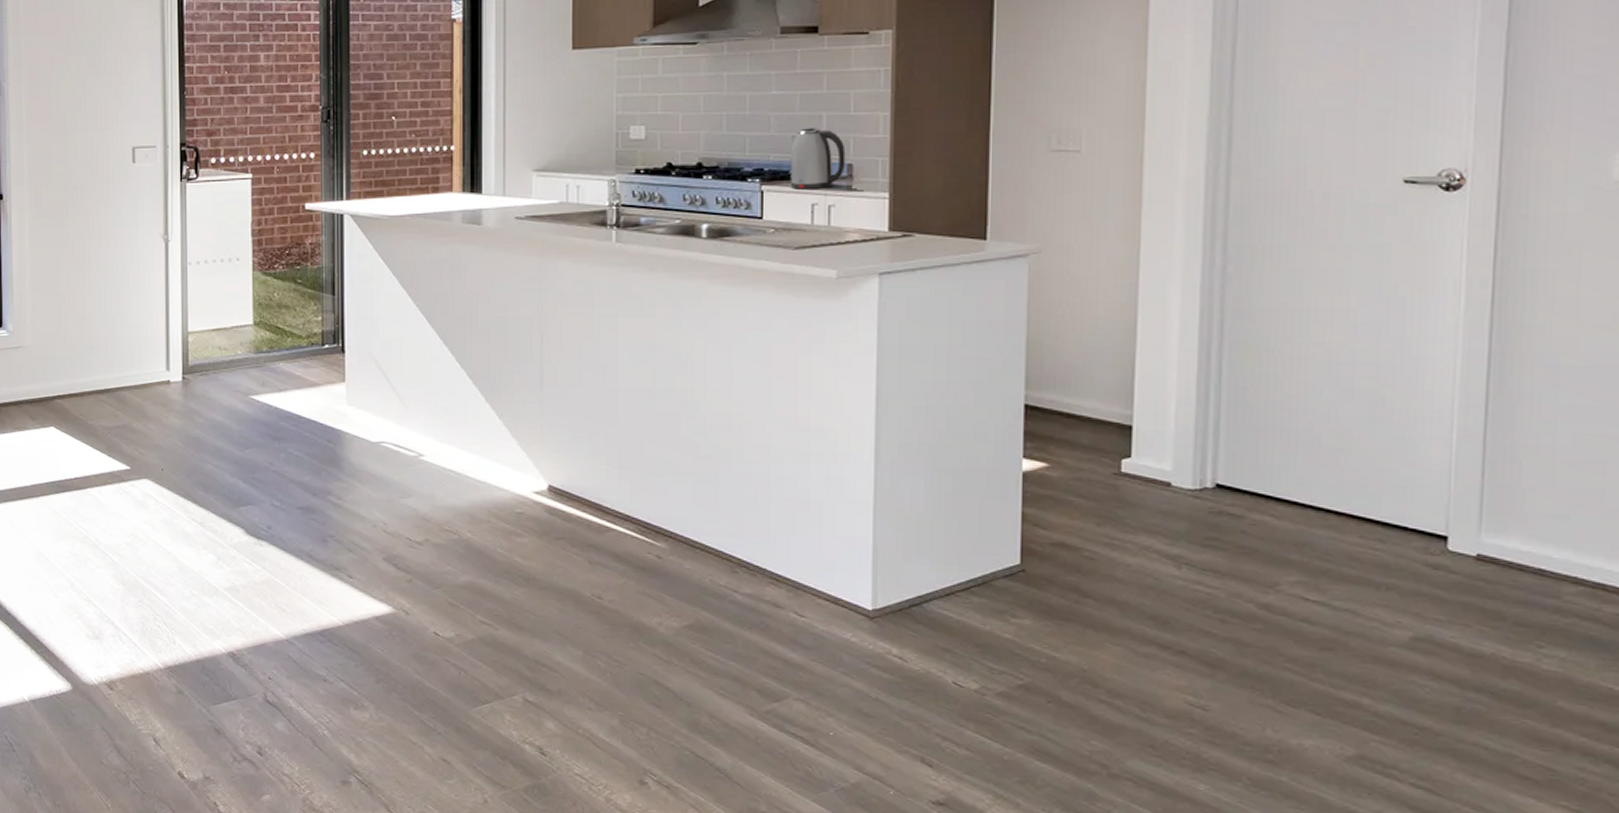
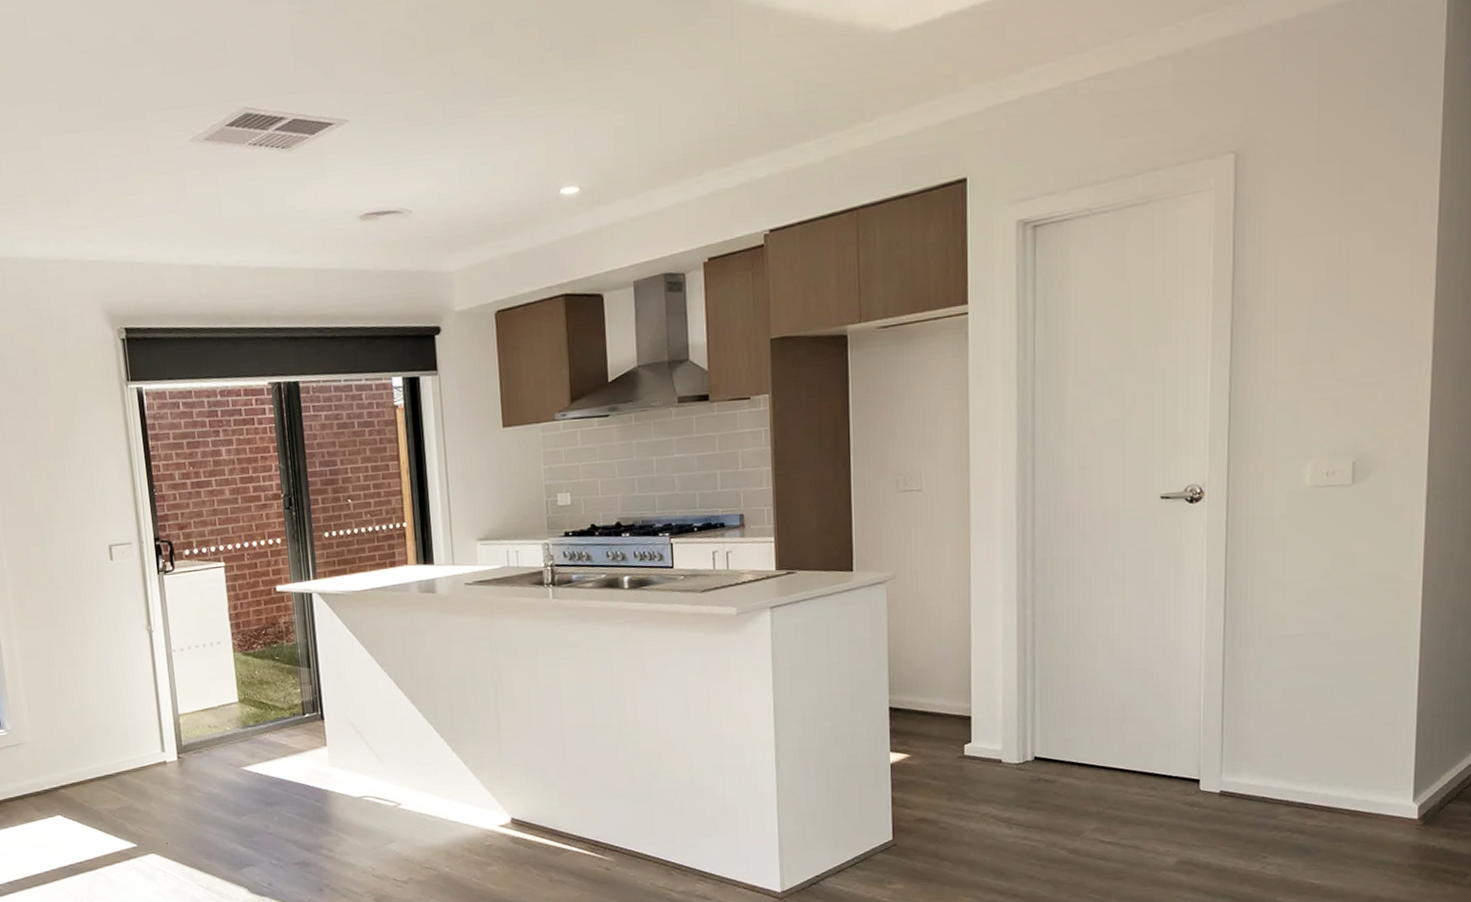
kettle: present [790,127,846,189] -> none [692,484,738,540]

